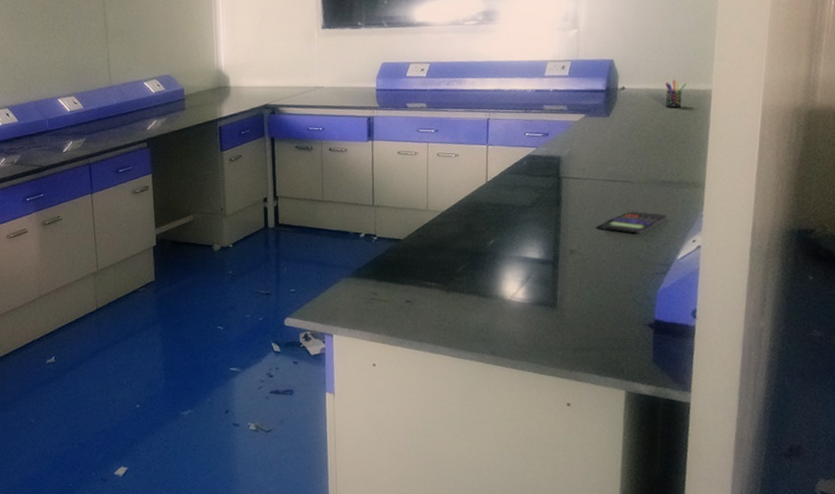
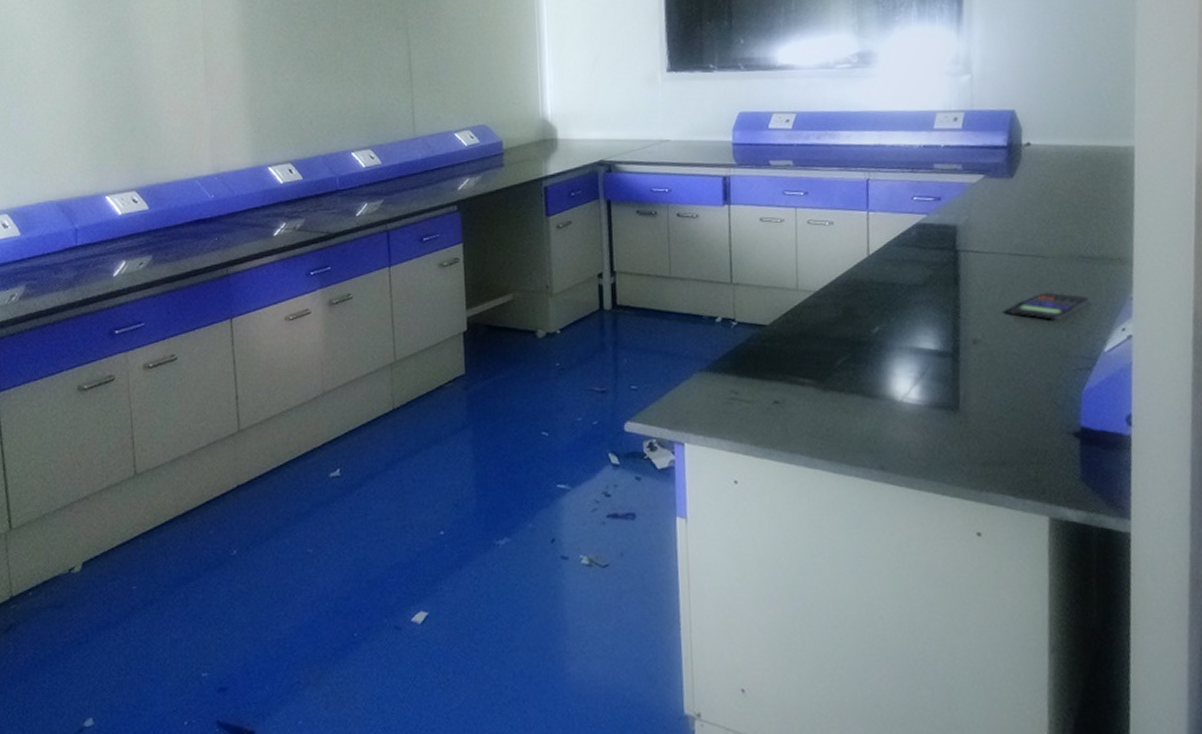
pen holder: present [665,79,686,108] -> none [1078,134,1104,168]

